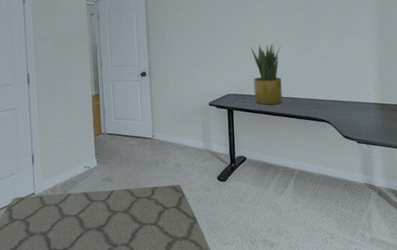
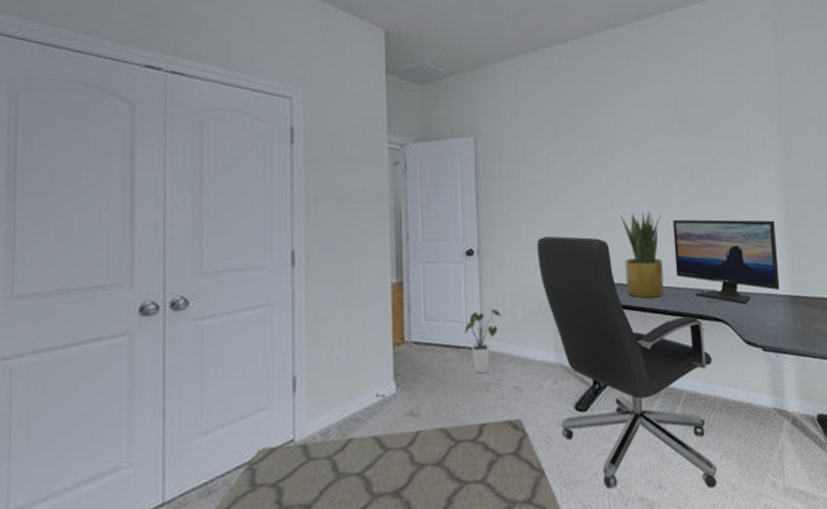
house plant: none [141,112,166,155] -> present [464,308,501,374]
office chair: none [189,62,320,236] -> present [536,236,717,488]
computer monitor: none [290,48,372,110] -> present [673,219,780,304]

